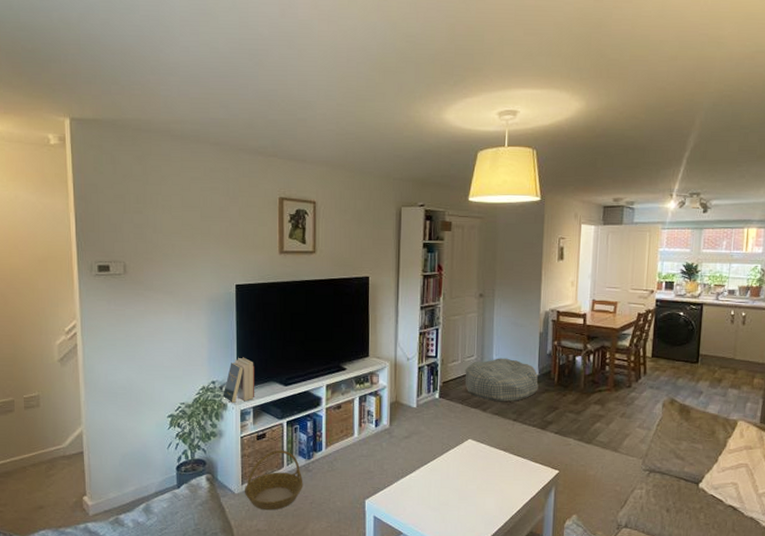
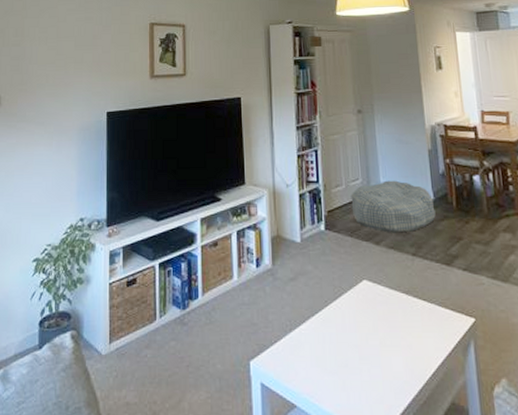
books: present [223,357,254,403] -> none [91,190,125,242]
basket: present [245,450,303,510] -> none [113,298,178,377]

